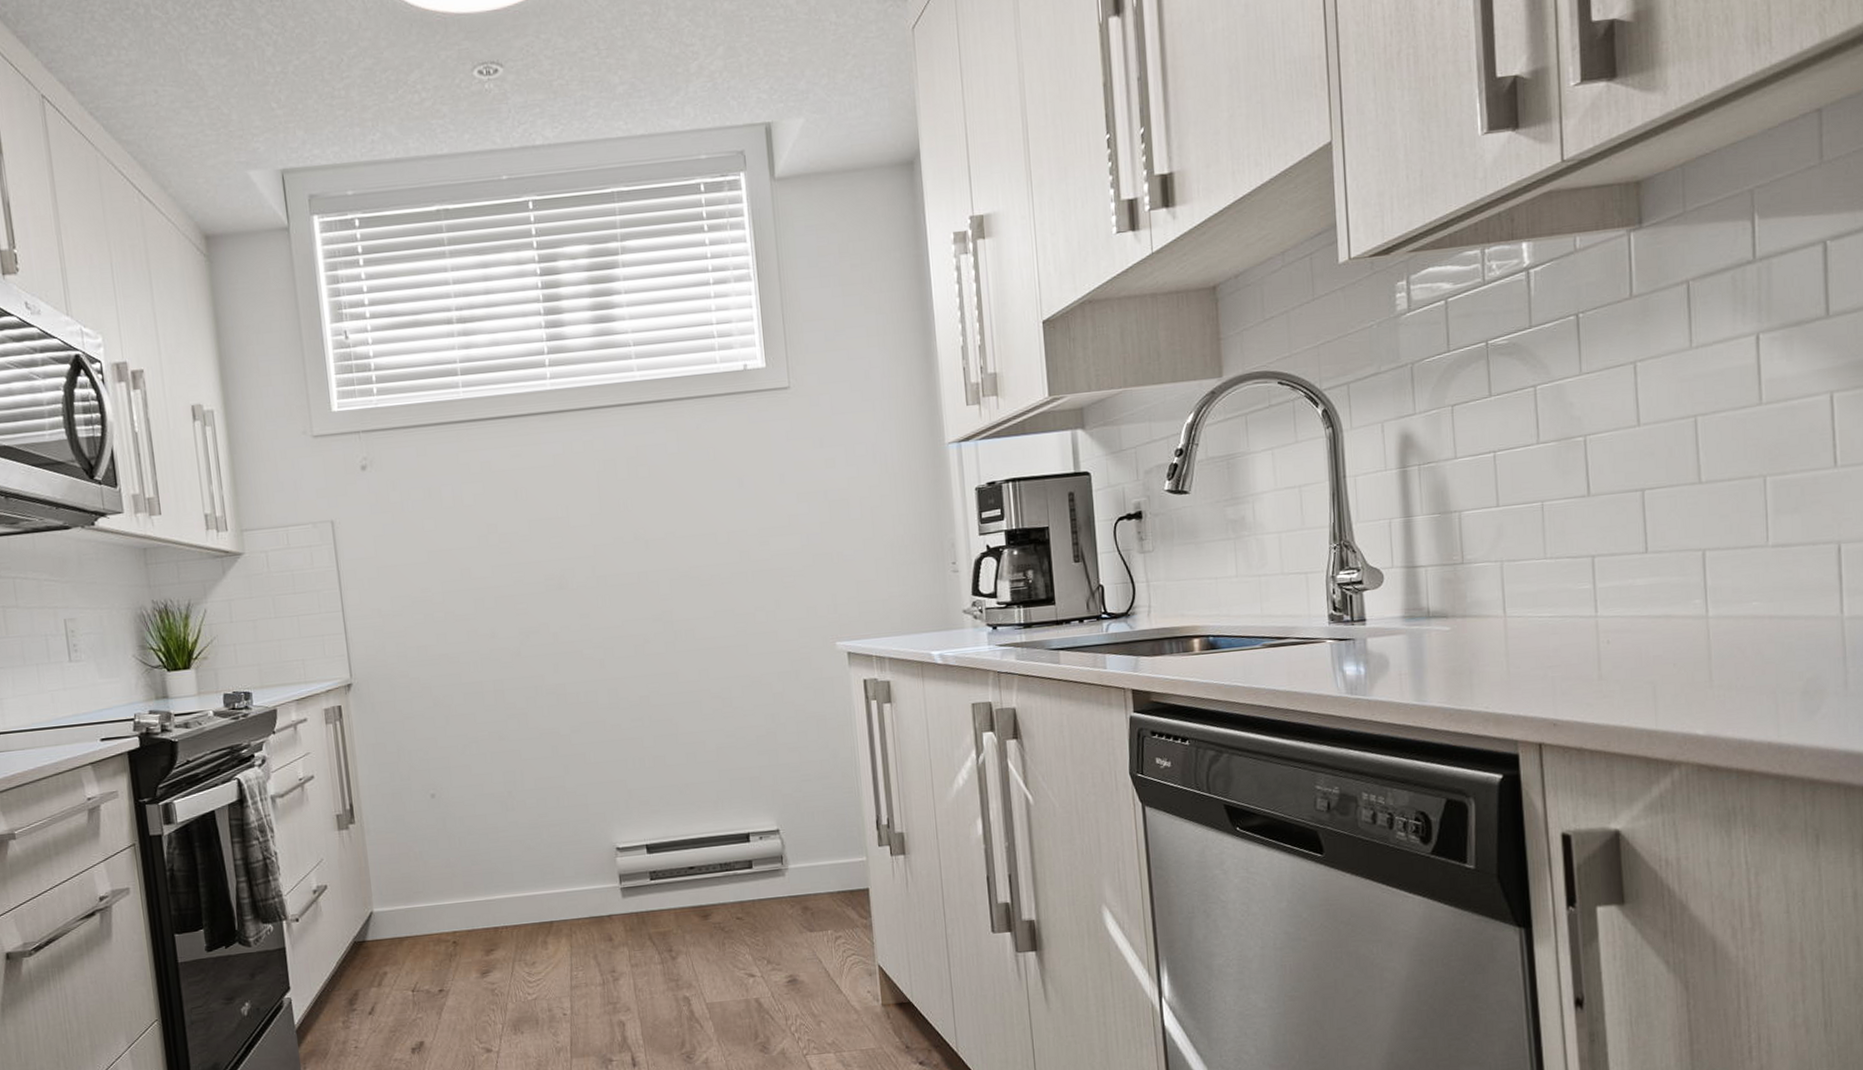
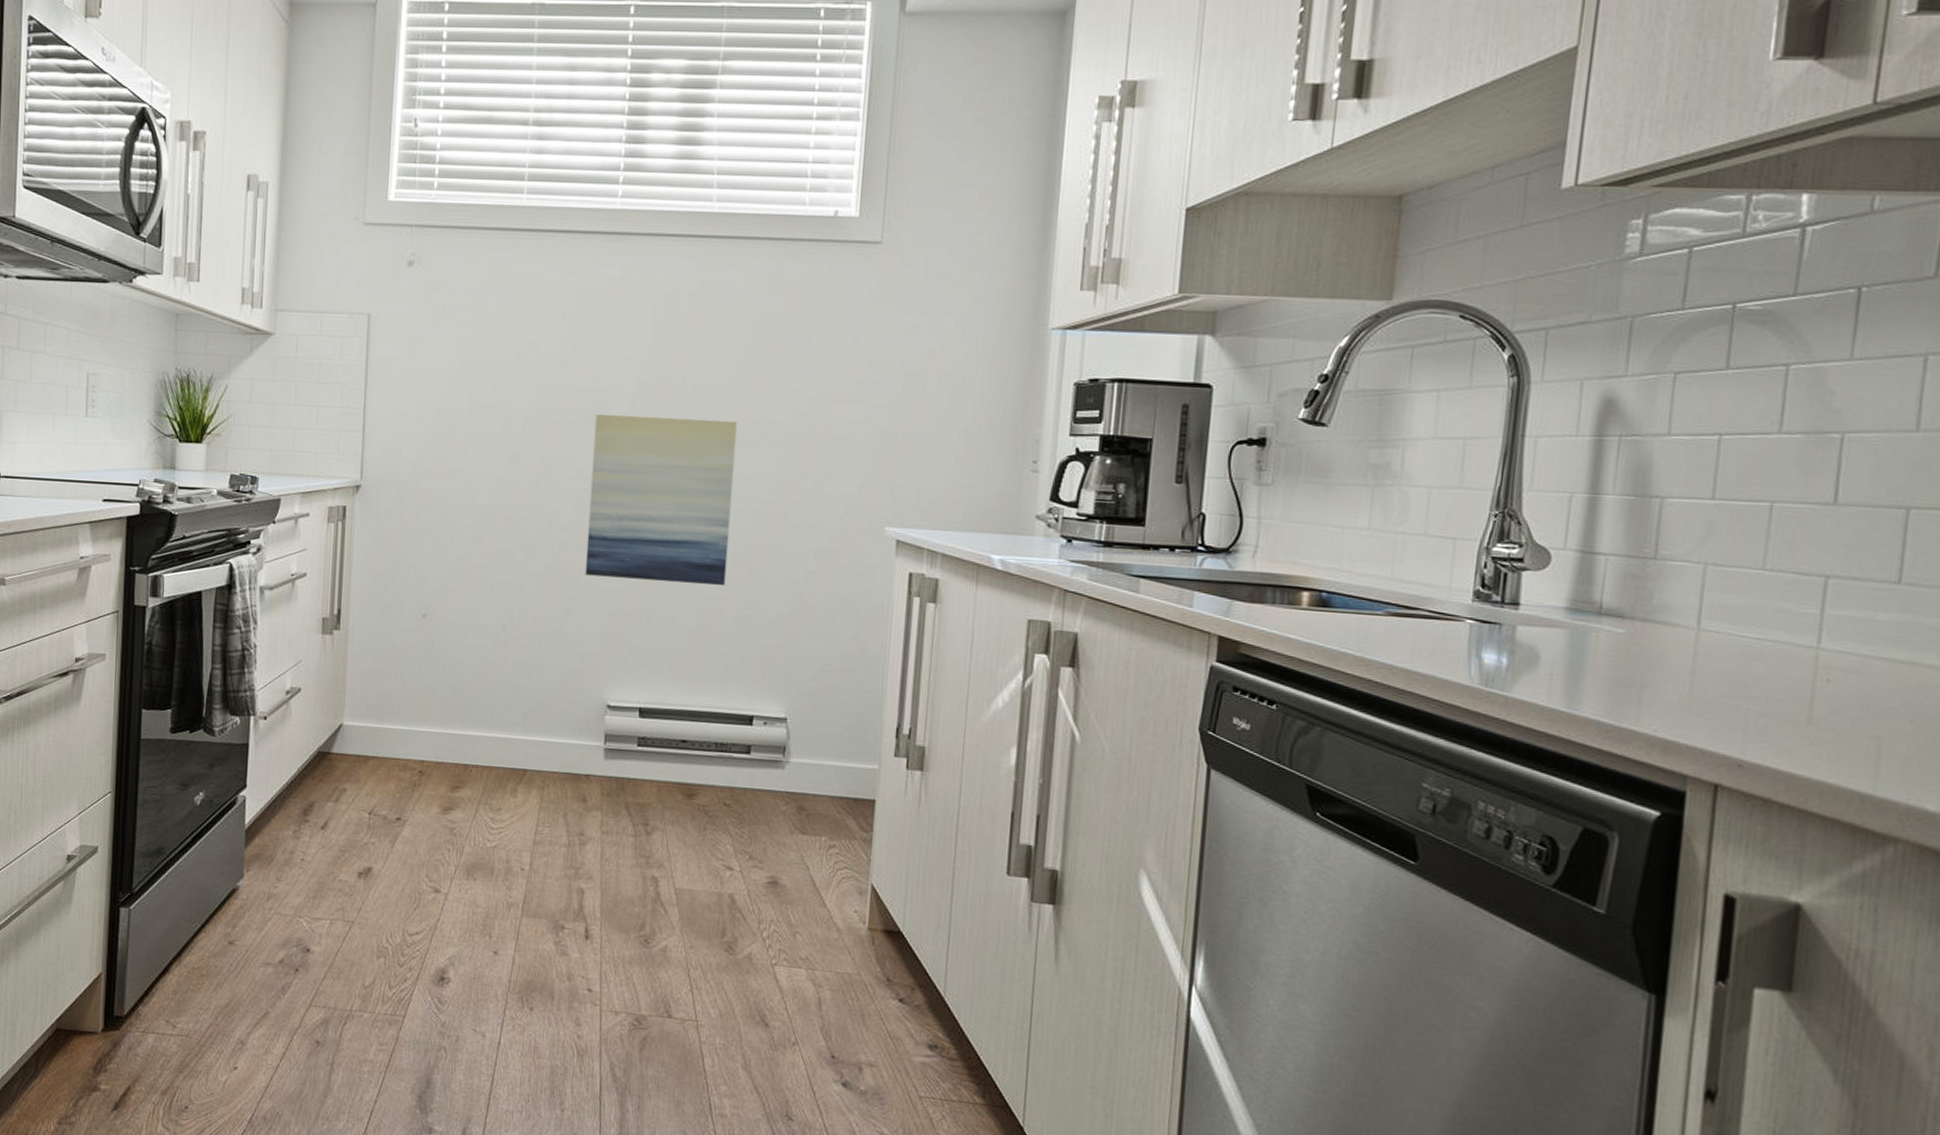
wall art: none [560,568,704,732] -> present [585,413,738,586]

